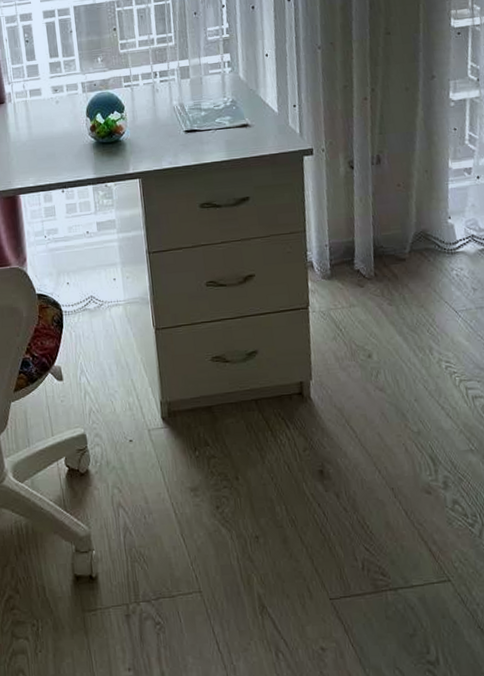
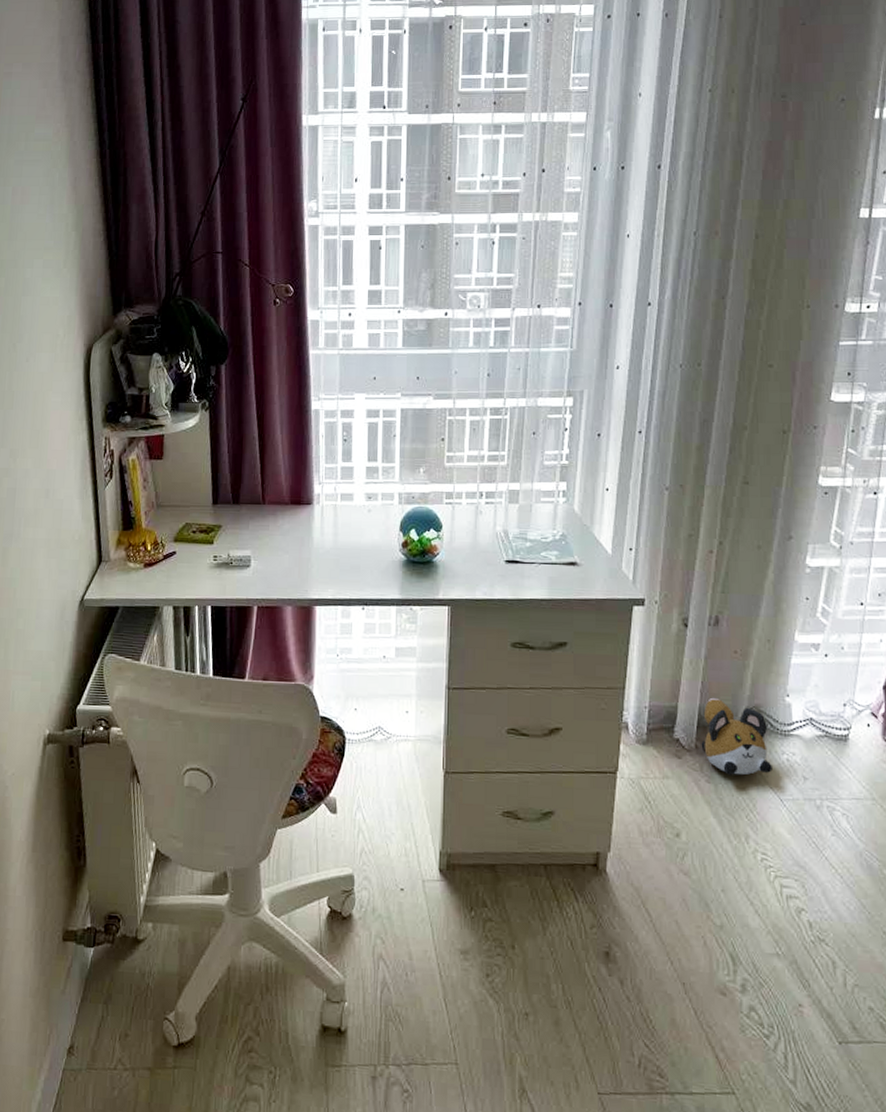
plush toy: none [378,228,445,296] -> present [701,697,772,775]

